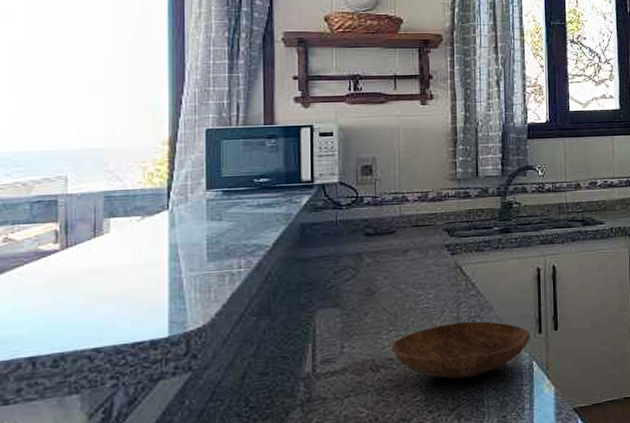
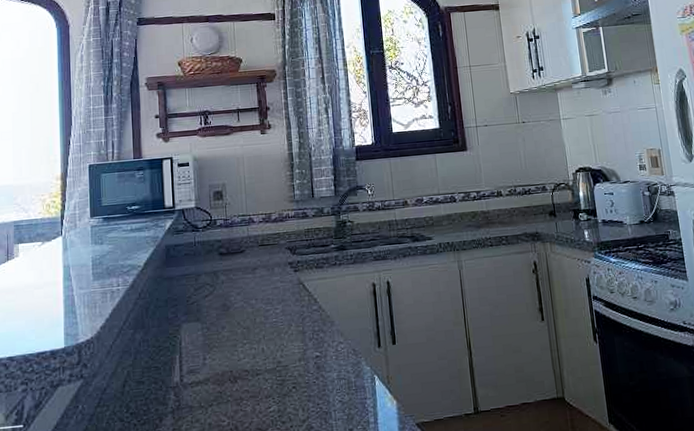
bowl: present [391,321,532,379] -> none [246,335,372,391]

